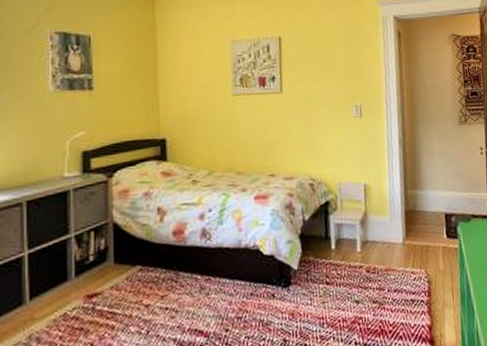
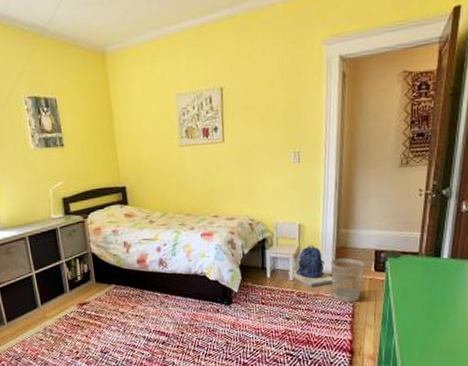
backpack: none [354,207,409,261] -> present [287,244,337,288]
wastebasket: none [401,223,437,278] -> present [331,257,365,303]

